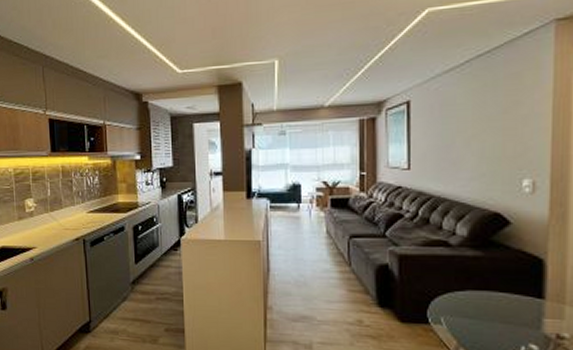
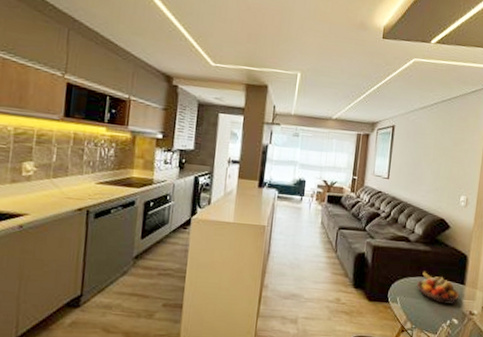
fruit bowl: none [467,284,537,327] -> present [416,272,460,305]

